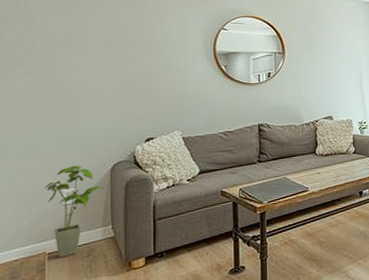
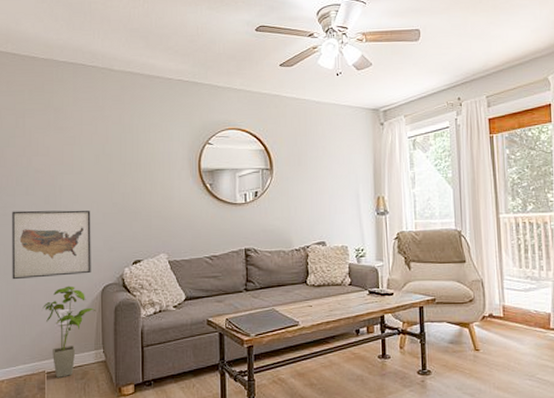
wall art: none [9,90,100,162] -> present [12,210,91,280]

